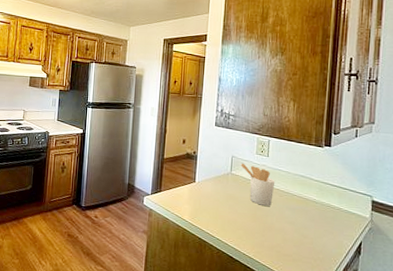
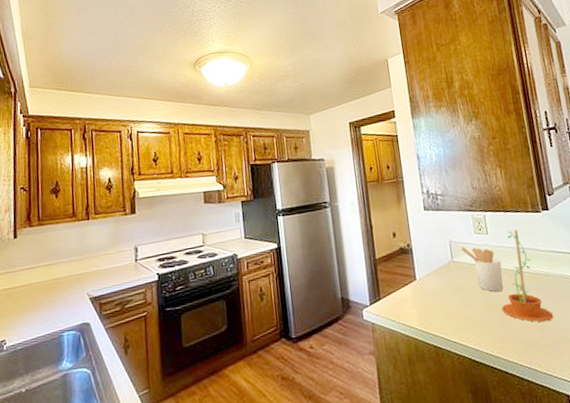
flower pot: none [266,157,312,240] -> present [501,230,554,322]

